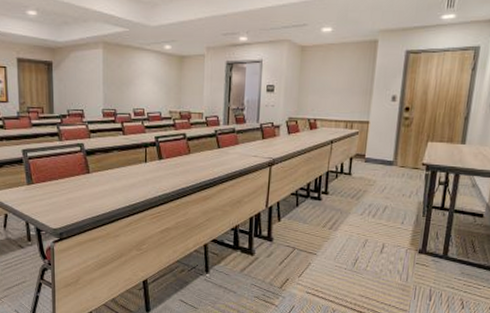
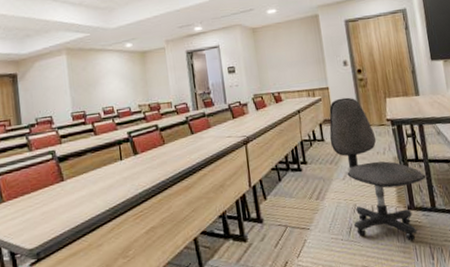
office chair: none [356,134,447,281] -> present [329,97,426,241]

